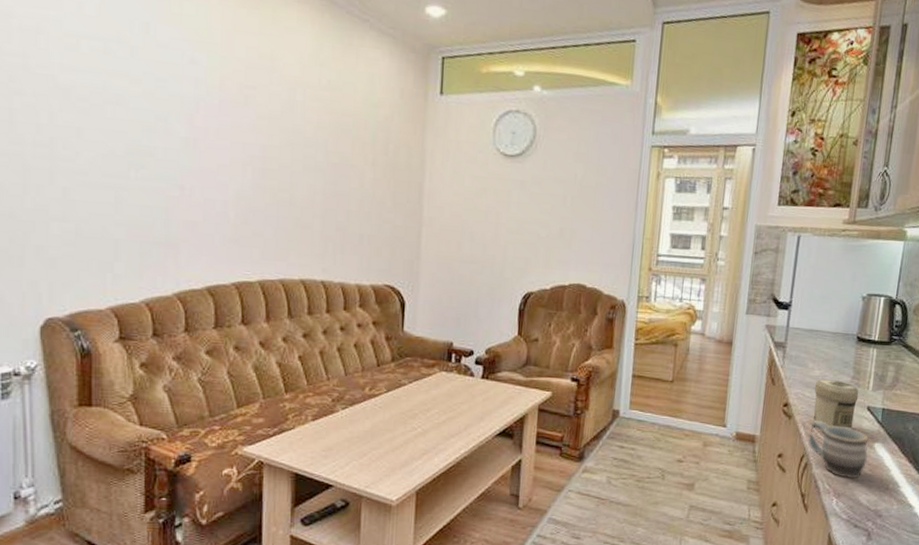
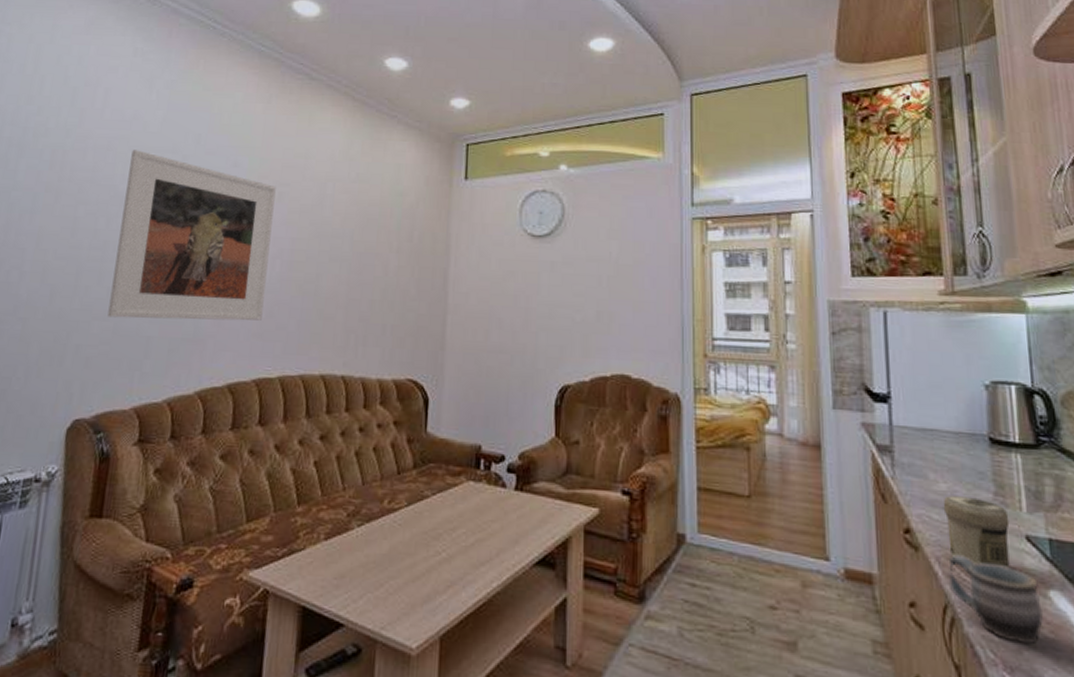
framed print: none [67,35,241,227] -> present [107,150,276,321]

